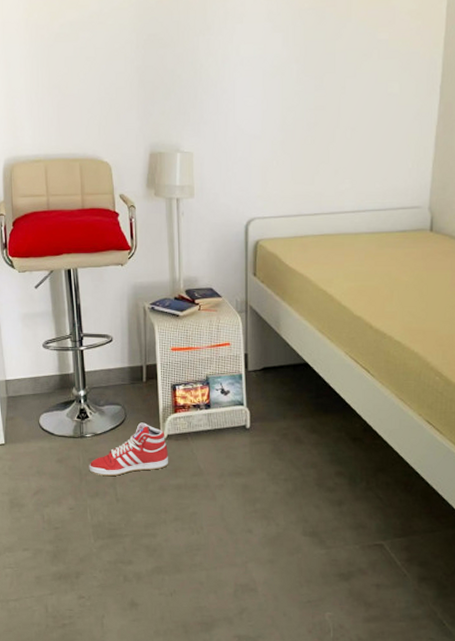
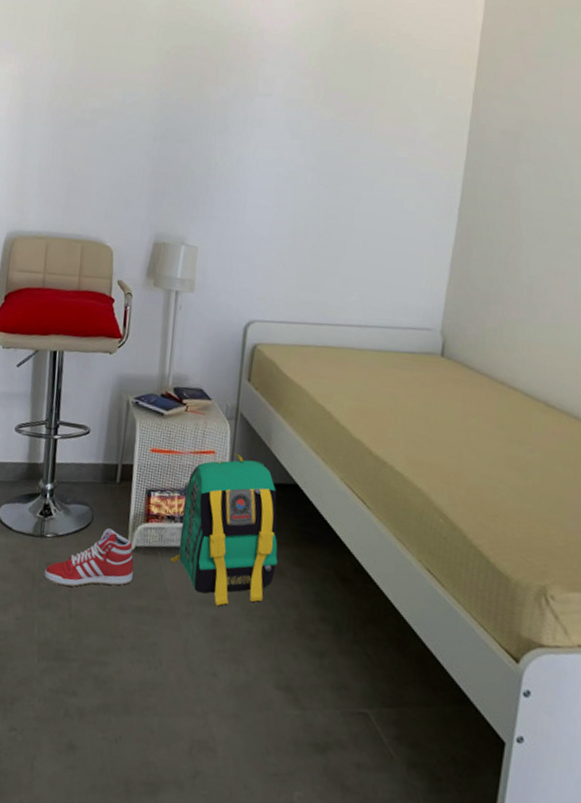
backpack: none [201,342,296,475] -> present [171,453,278,606]

